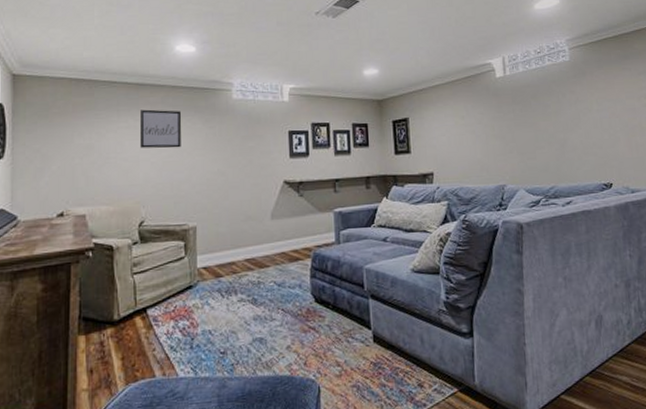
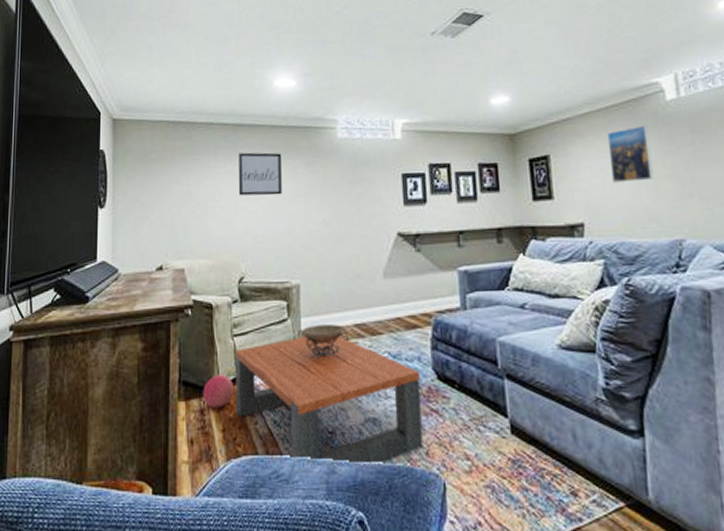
ball: none [103,309,134,339] -> present [203,375,235,408]
coffee table: none [134,269,302,377] -> present [235,336,423,465]
decorative bowl: none [194,260,241,291] -> present [298,324,350,359]
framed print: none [453,96,486,141] -> present [608,124,654,183]

